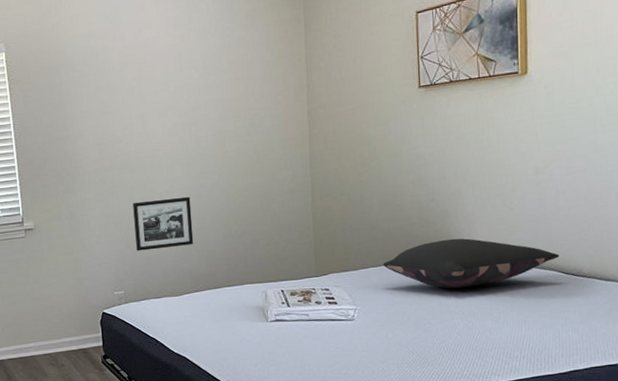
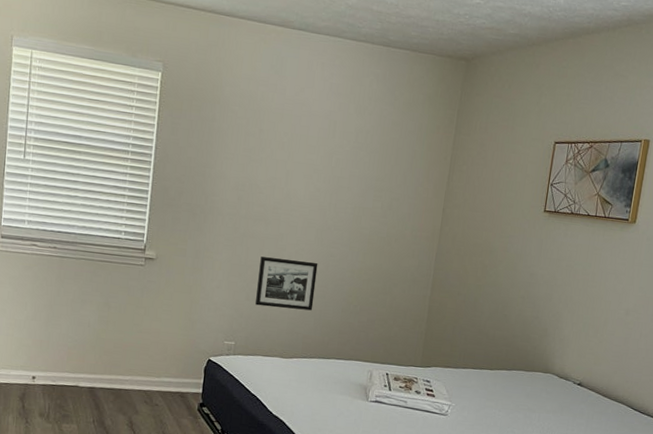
pillow: present [382,238,560,289] -> none [482,356,632,405]

